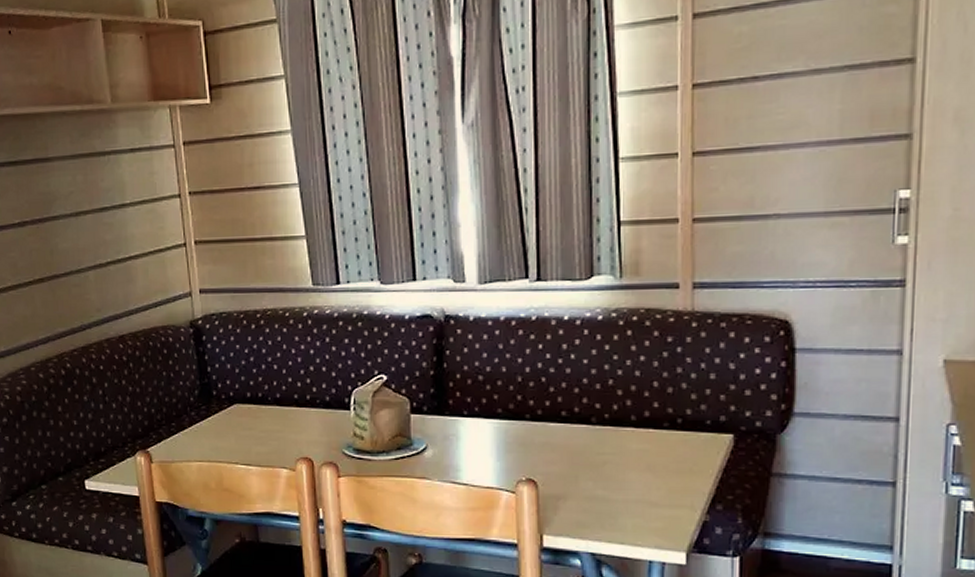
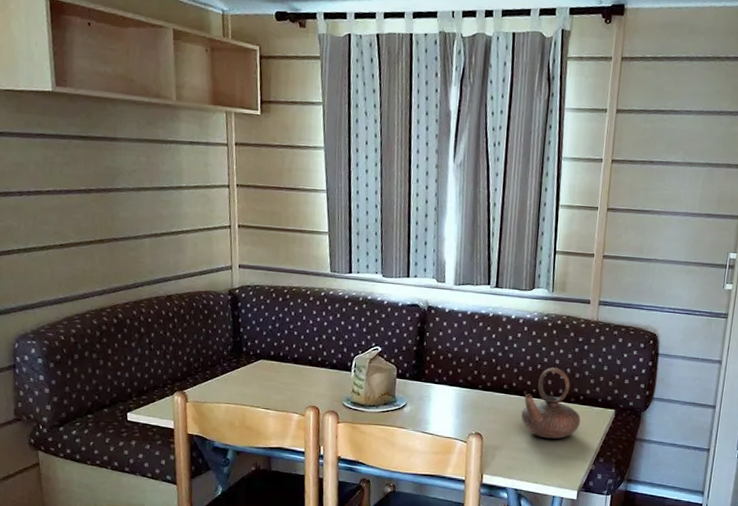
teapot: none [591,382,681,482] -> present [521,367,581,439]

